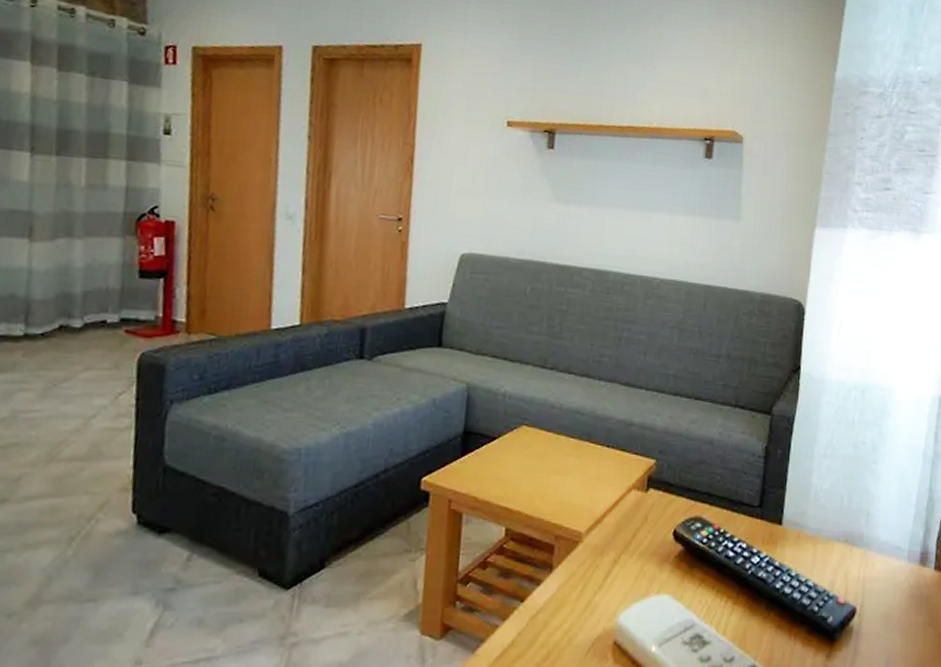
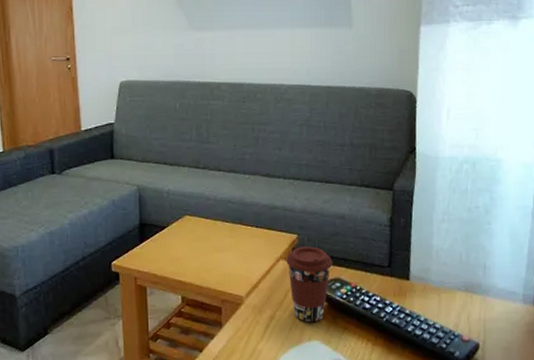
coffee cup: none [639,475,695,571] -> present [286,246,333,323]

